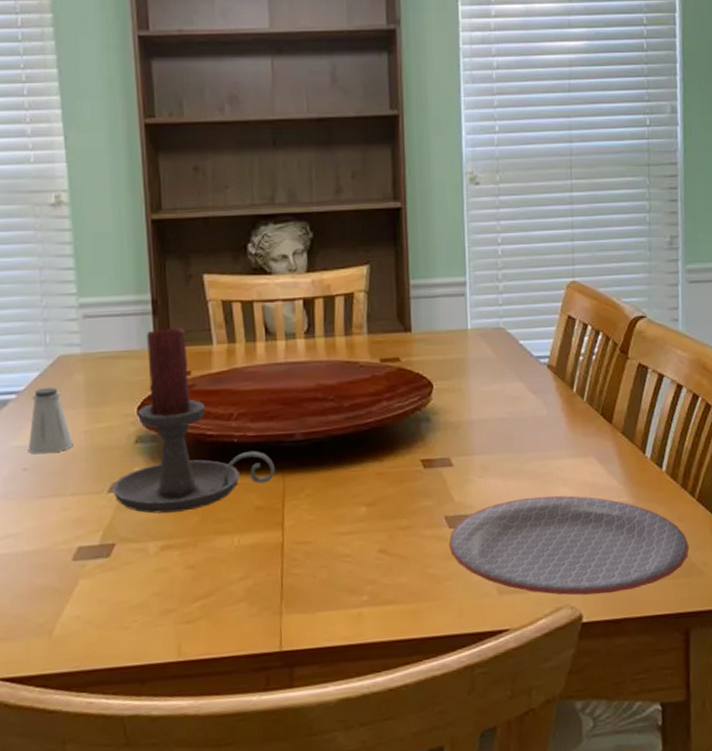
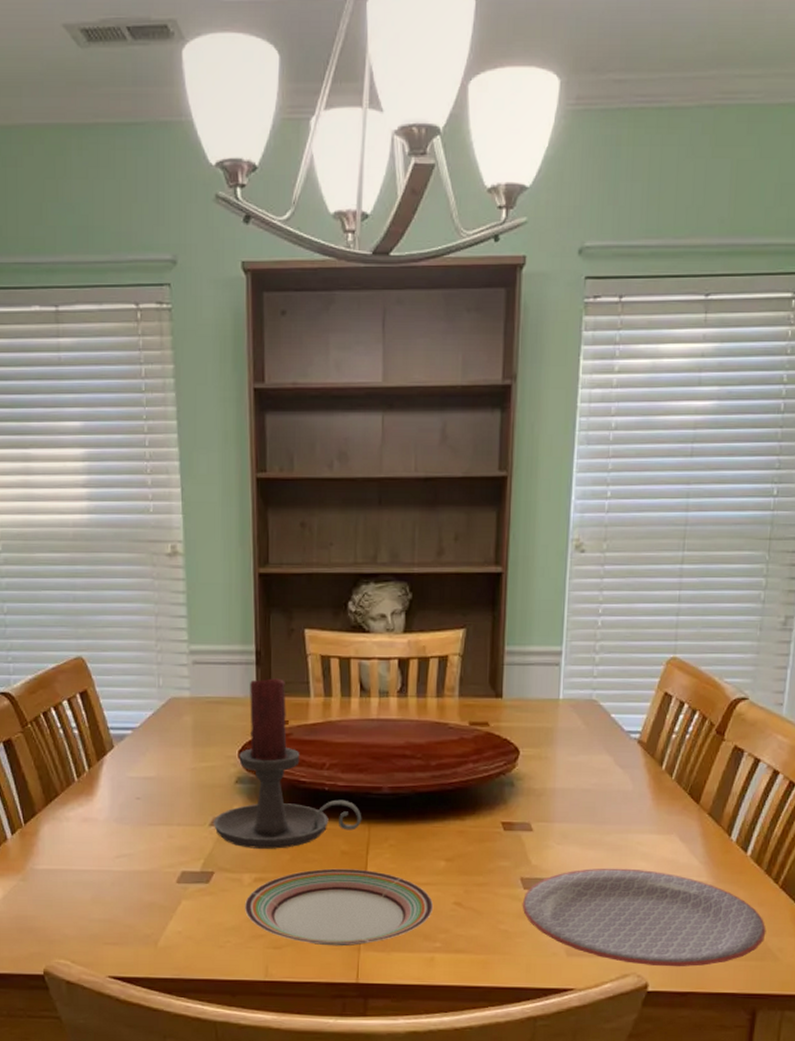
saltshaker: present [28,387,73,454] -> none [141,725,181,786]
plate: none [150,524,358,614] -> present [244,868,434,947]

